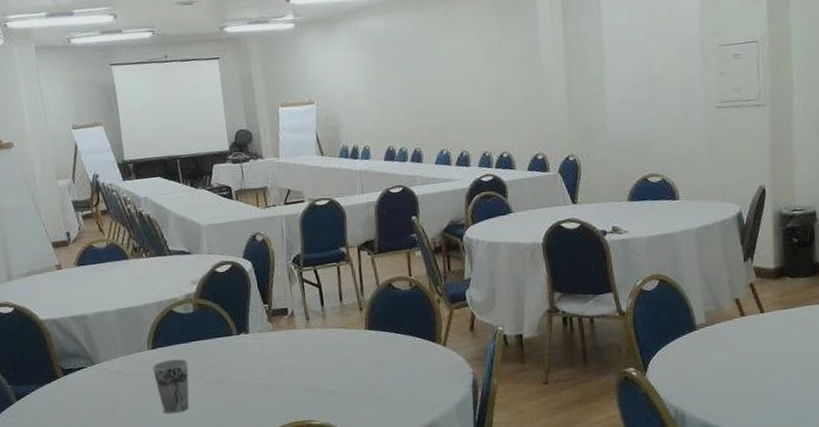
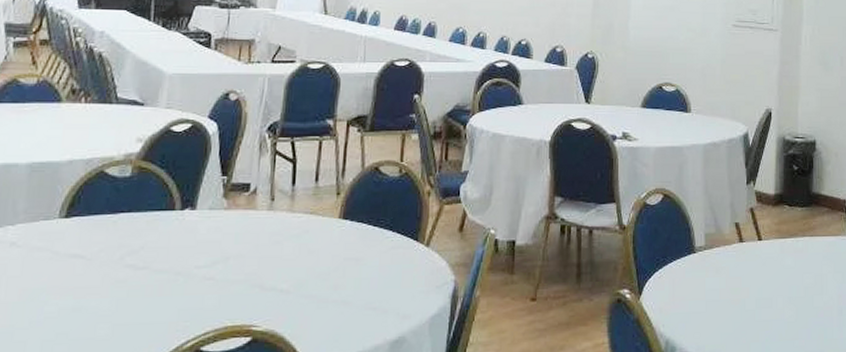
cup: present [152,358,190,414] -> none [58,232,109,305]

